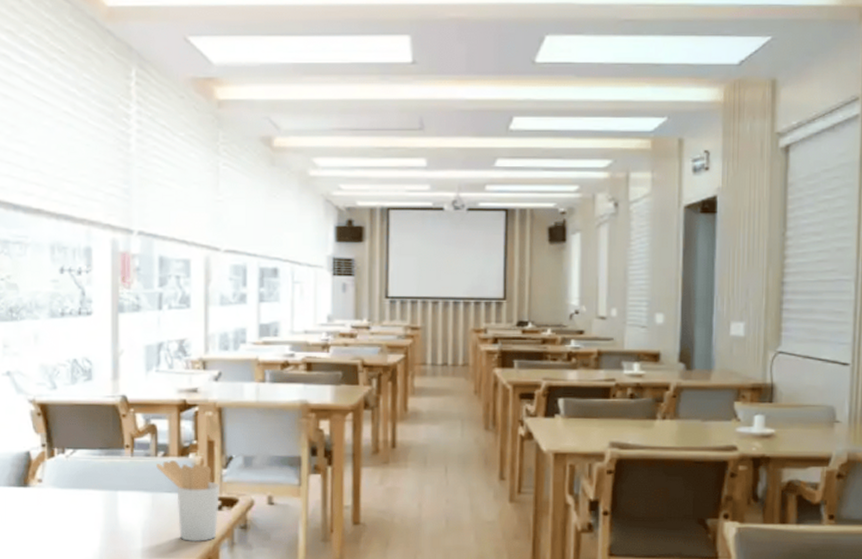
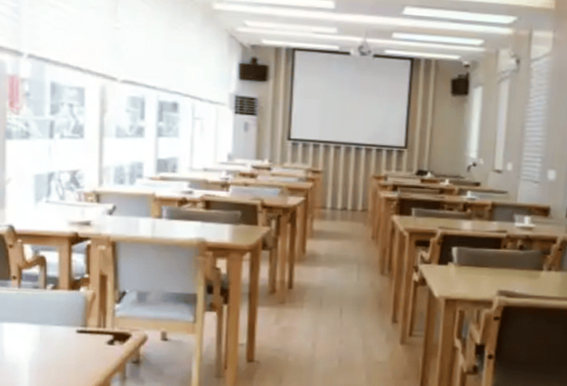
utensil holder: present [156,460,219,542] -> none [45,293,112,376]

